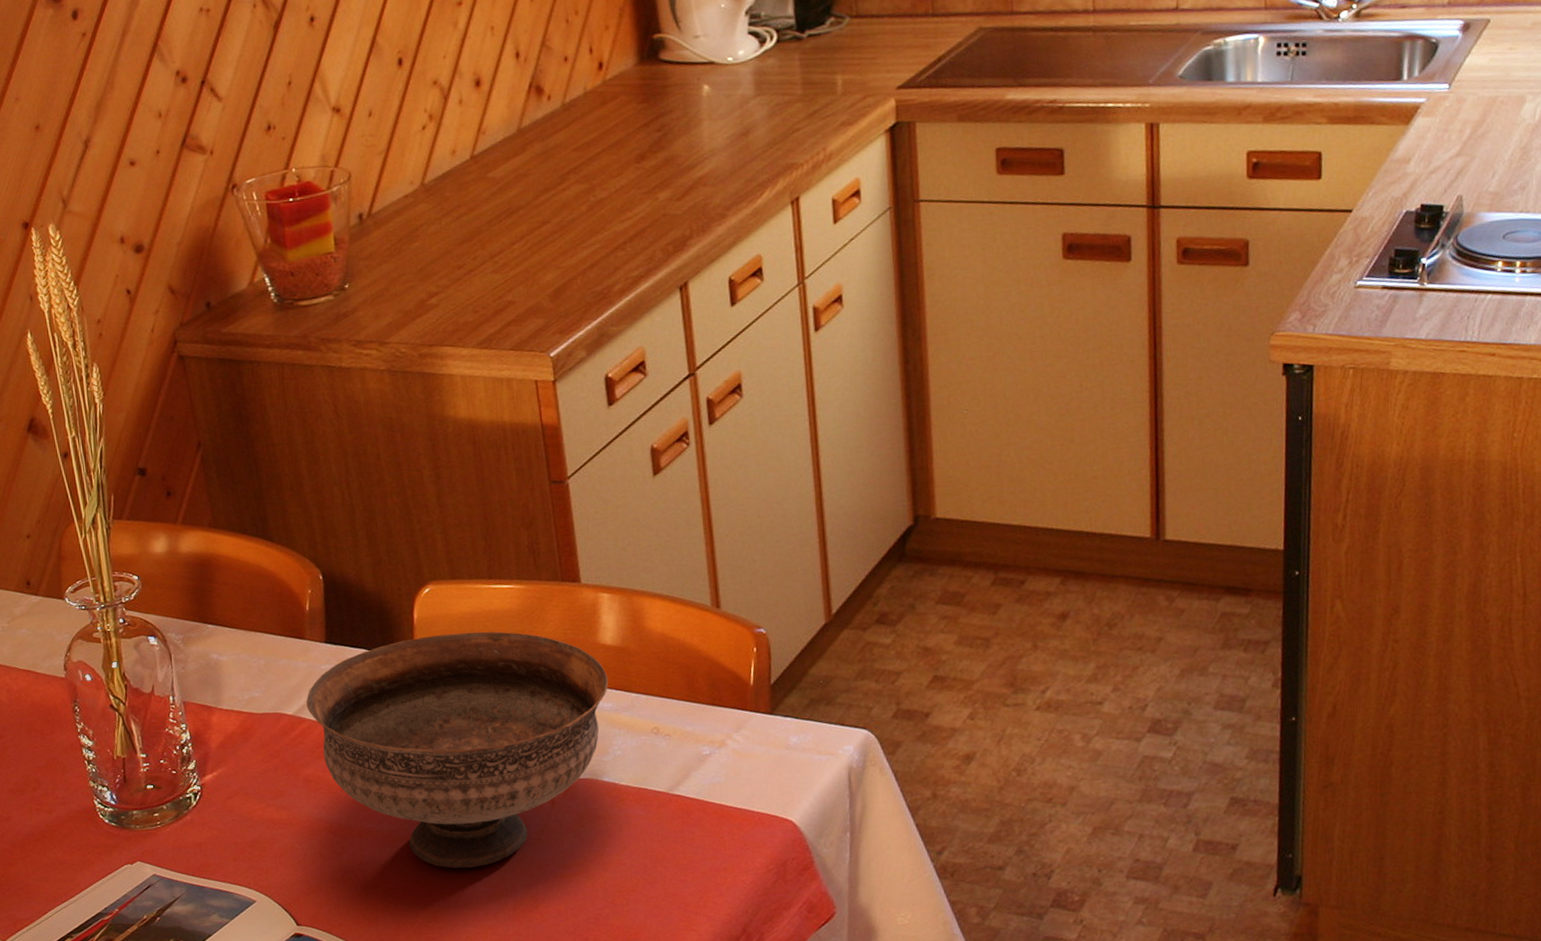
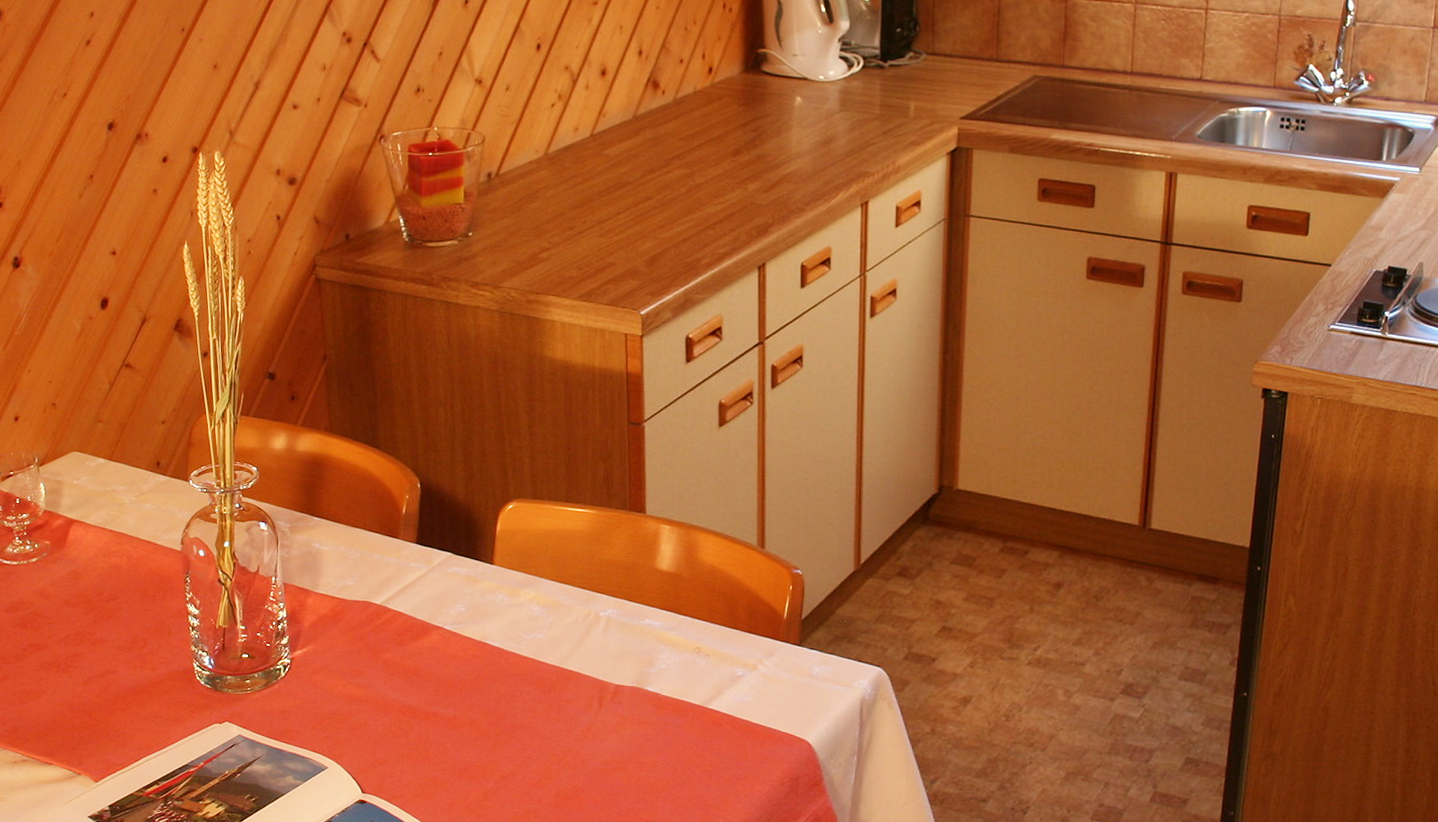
bowl: present [306,631,609,868] -> none [393,546,661,756]

